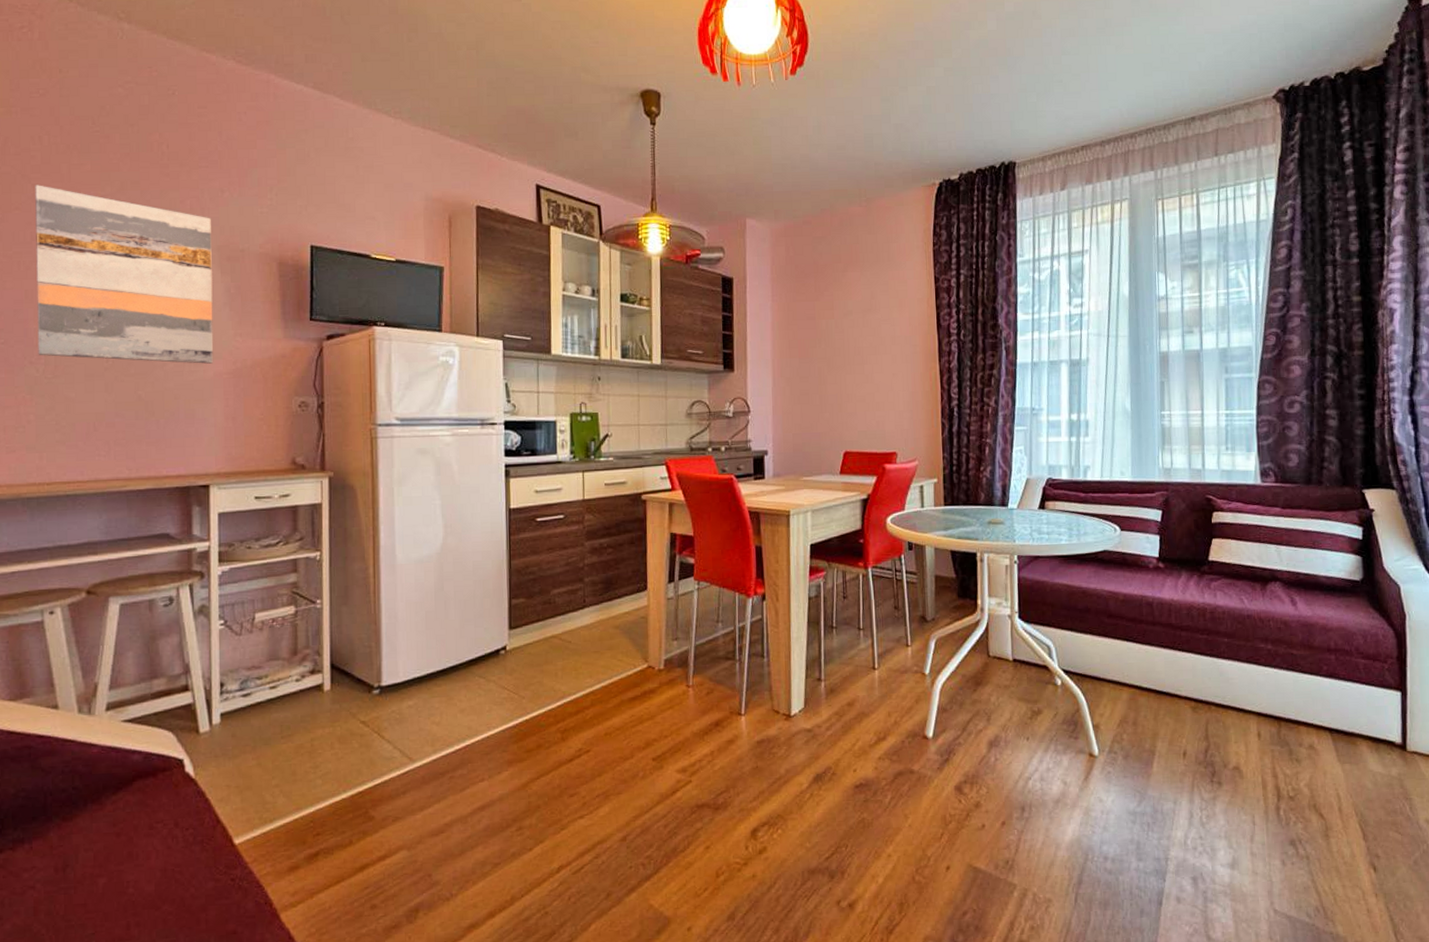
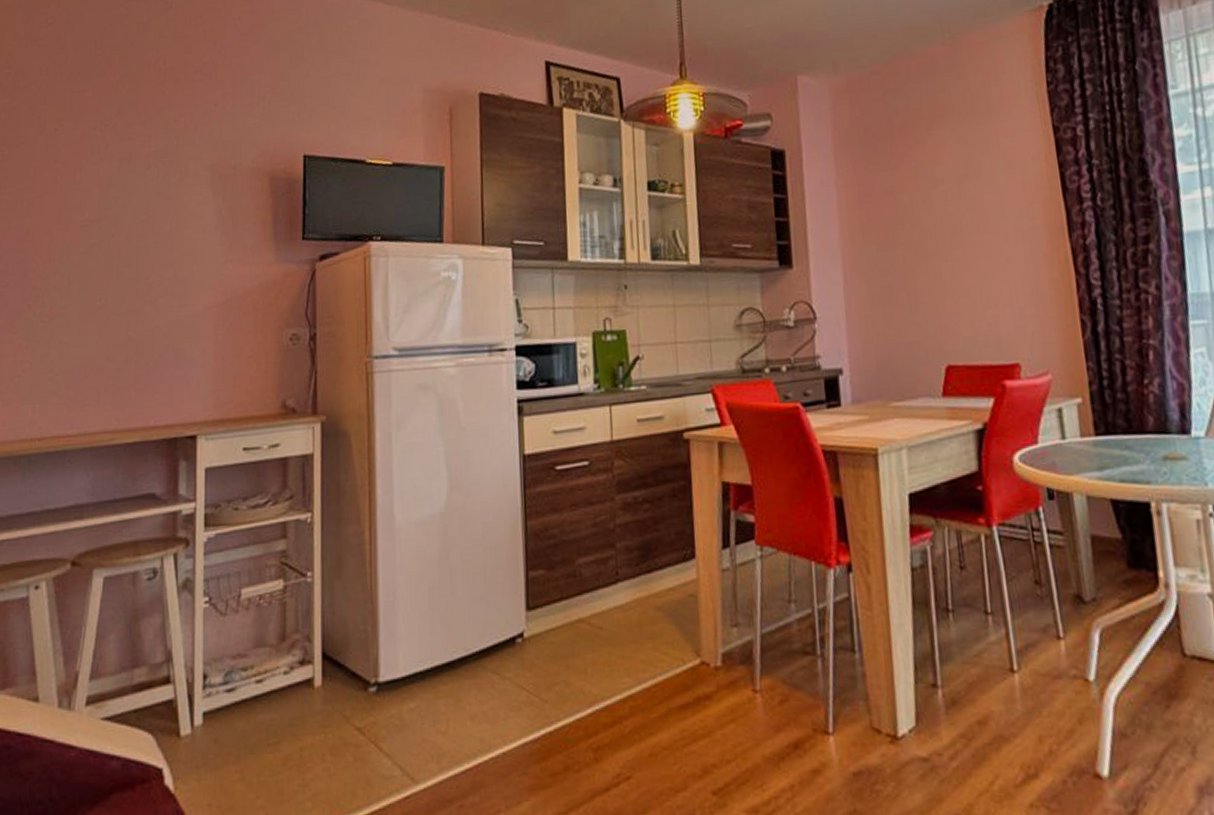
wall art: present [35,185,214,364] -> none [36,116,204,298]

